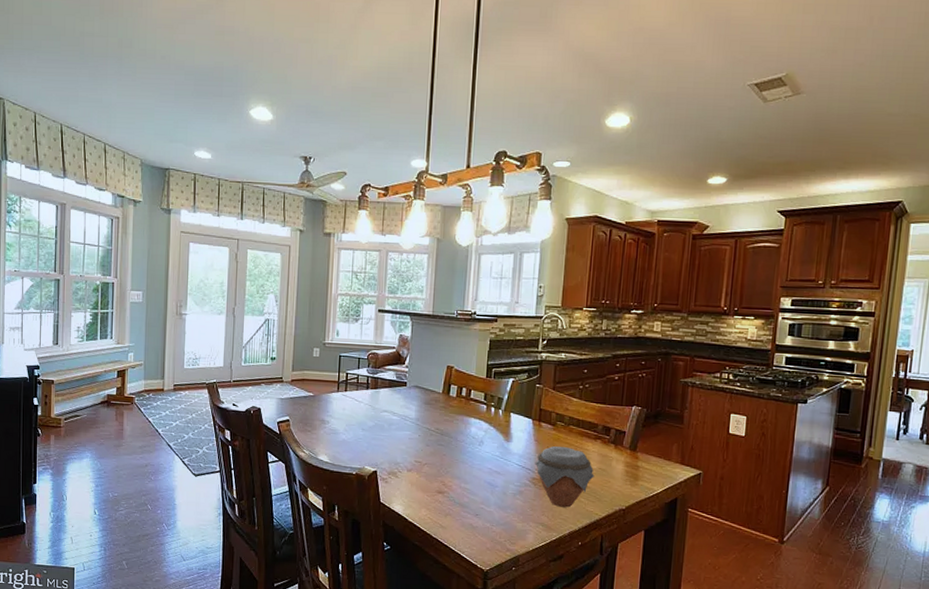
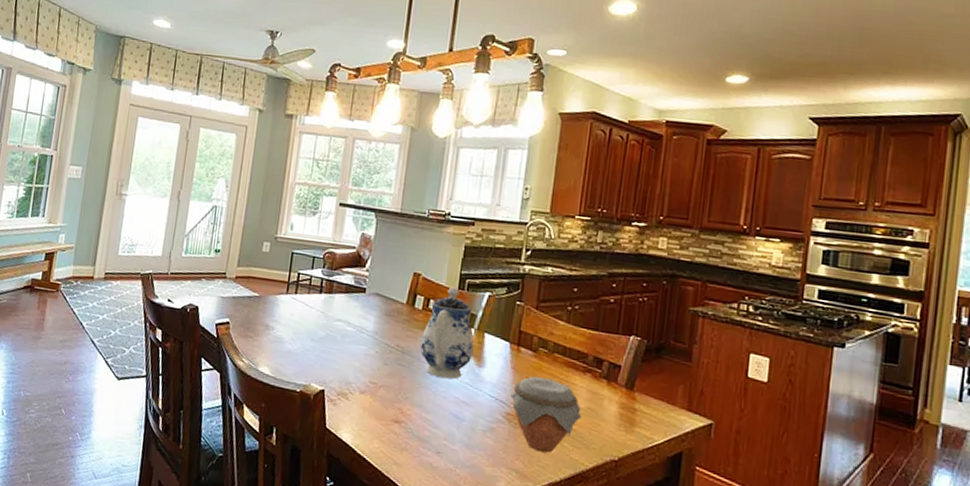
teapot: none [456,376,502,454] -> present [420,287,474,379]

